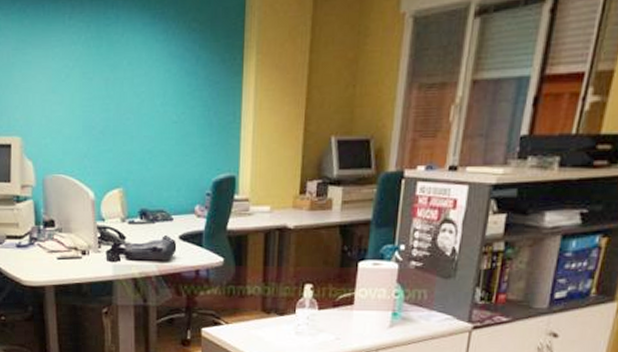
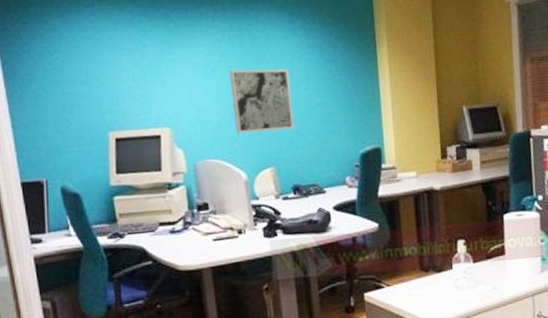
wall art: none [83,77,147,149] -> present [229,69,294,134]

